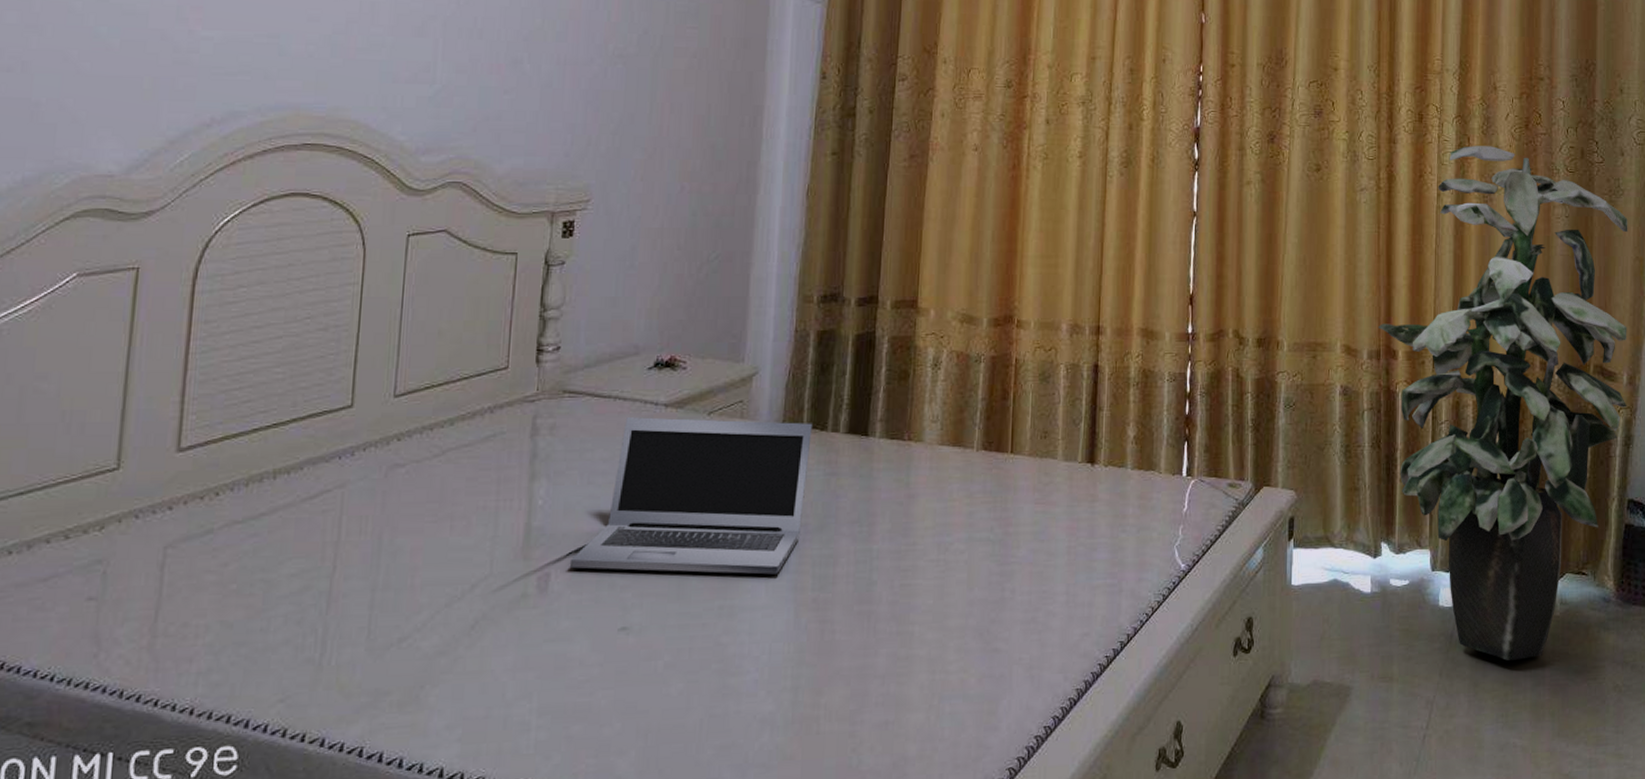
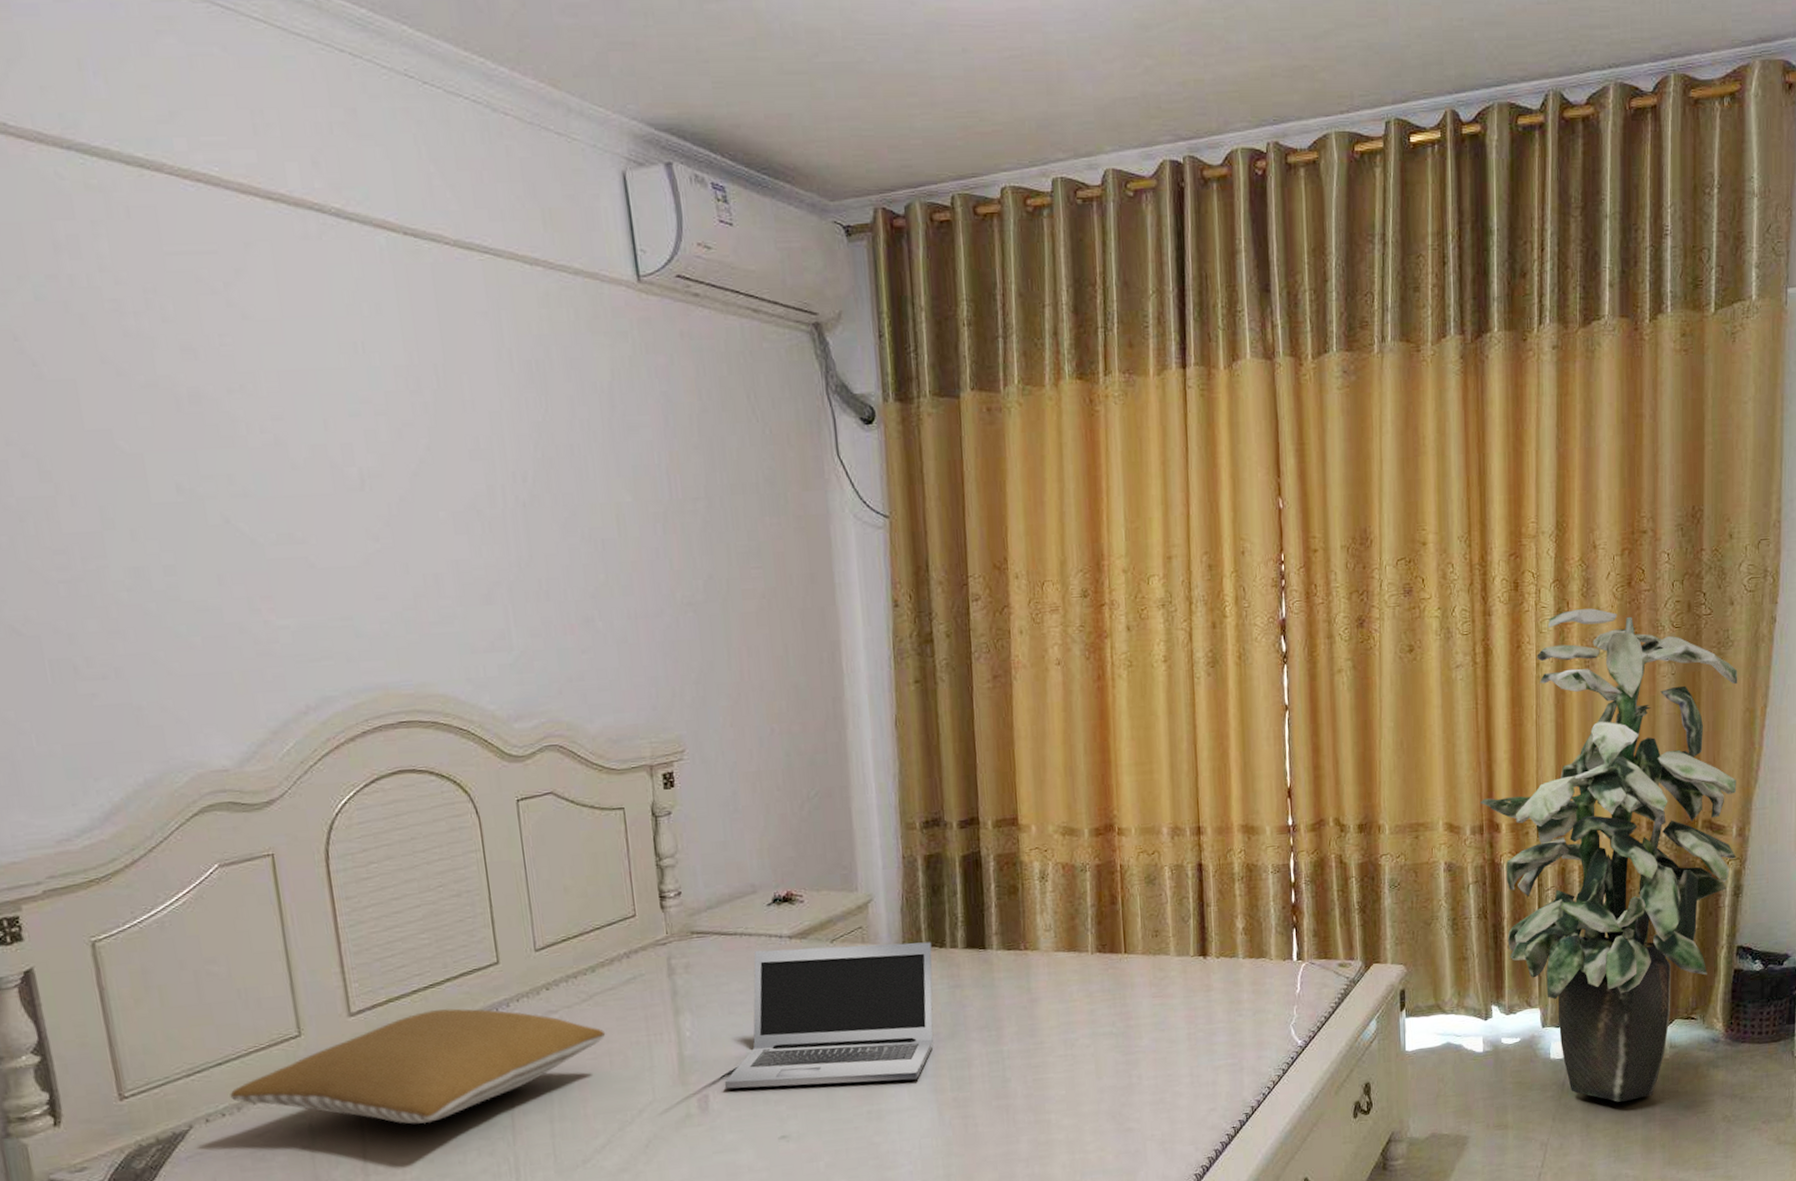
pillow: none [23,451,452,582] -> present [230,1008,606,1124]

